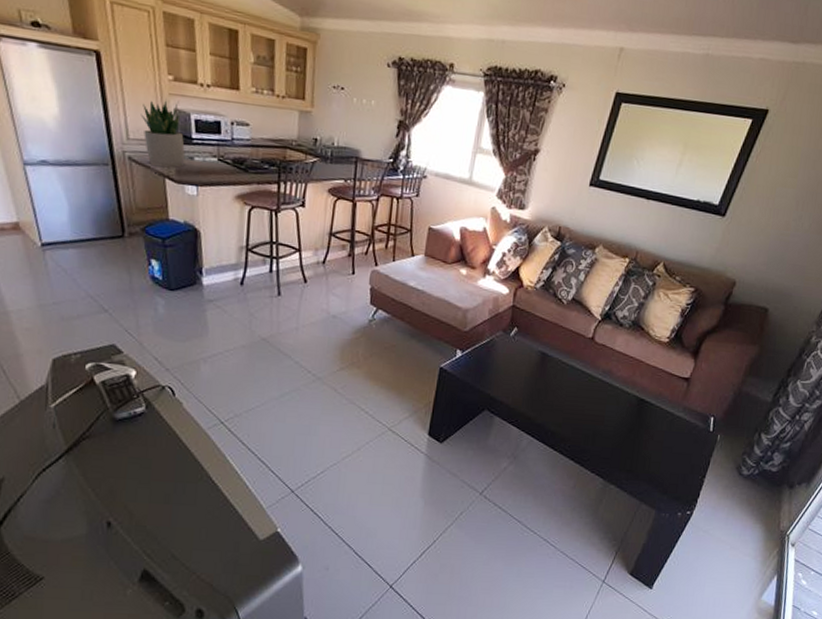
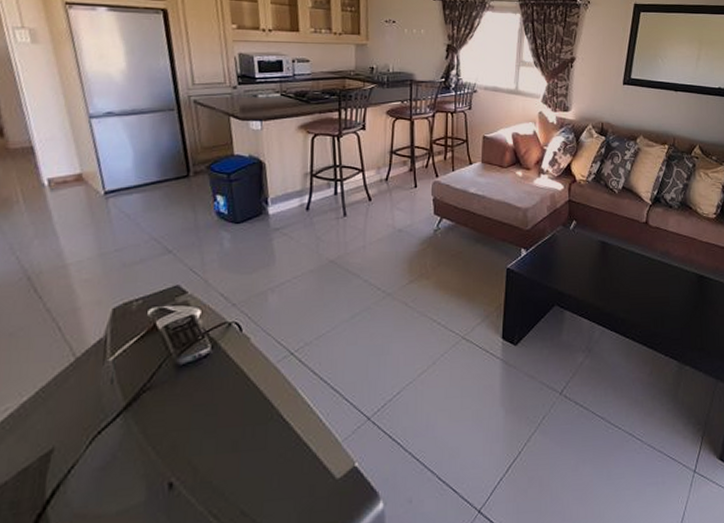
planter: present [140,99,186,168] -> none [206,45,249,107]

